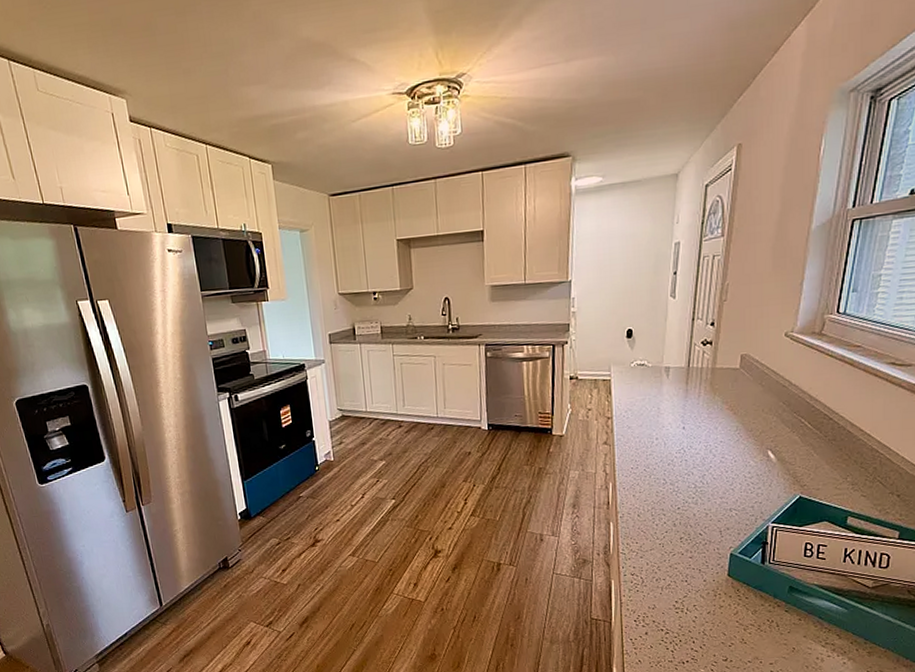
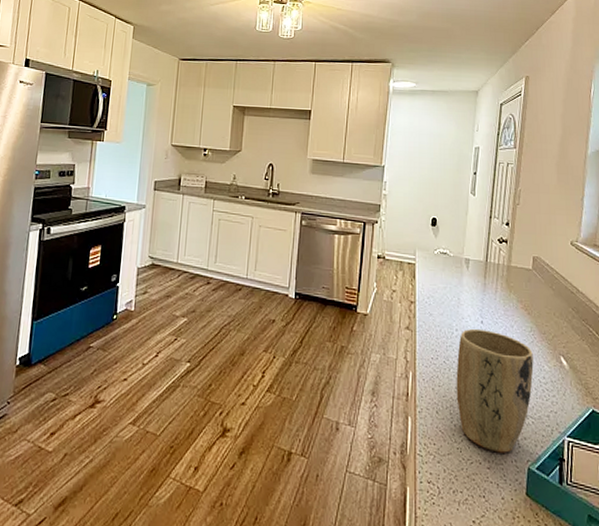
plant pot: none [657,434,739,544] -> present [456,328,534,453]

